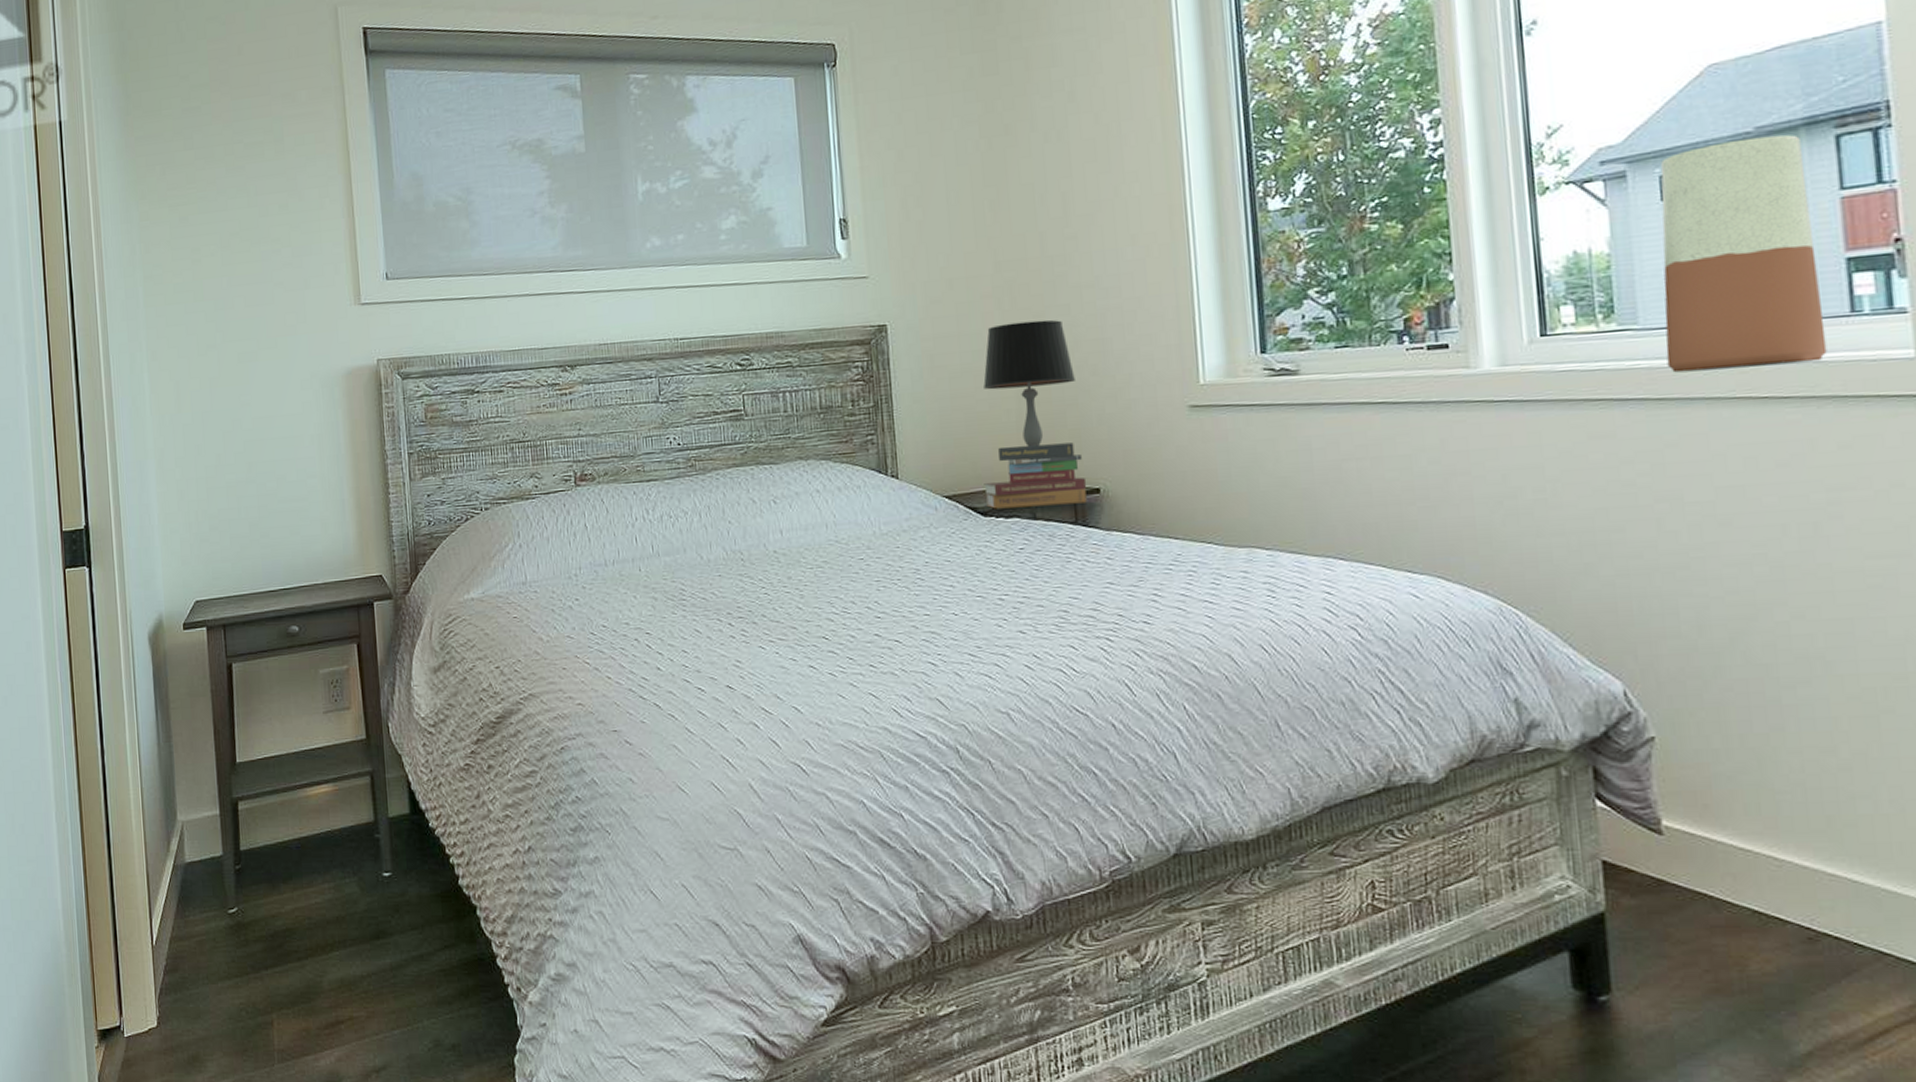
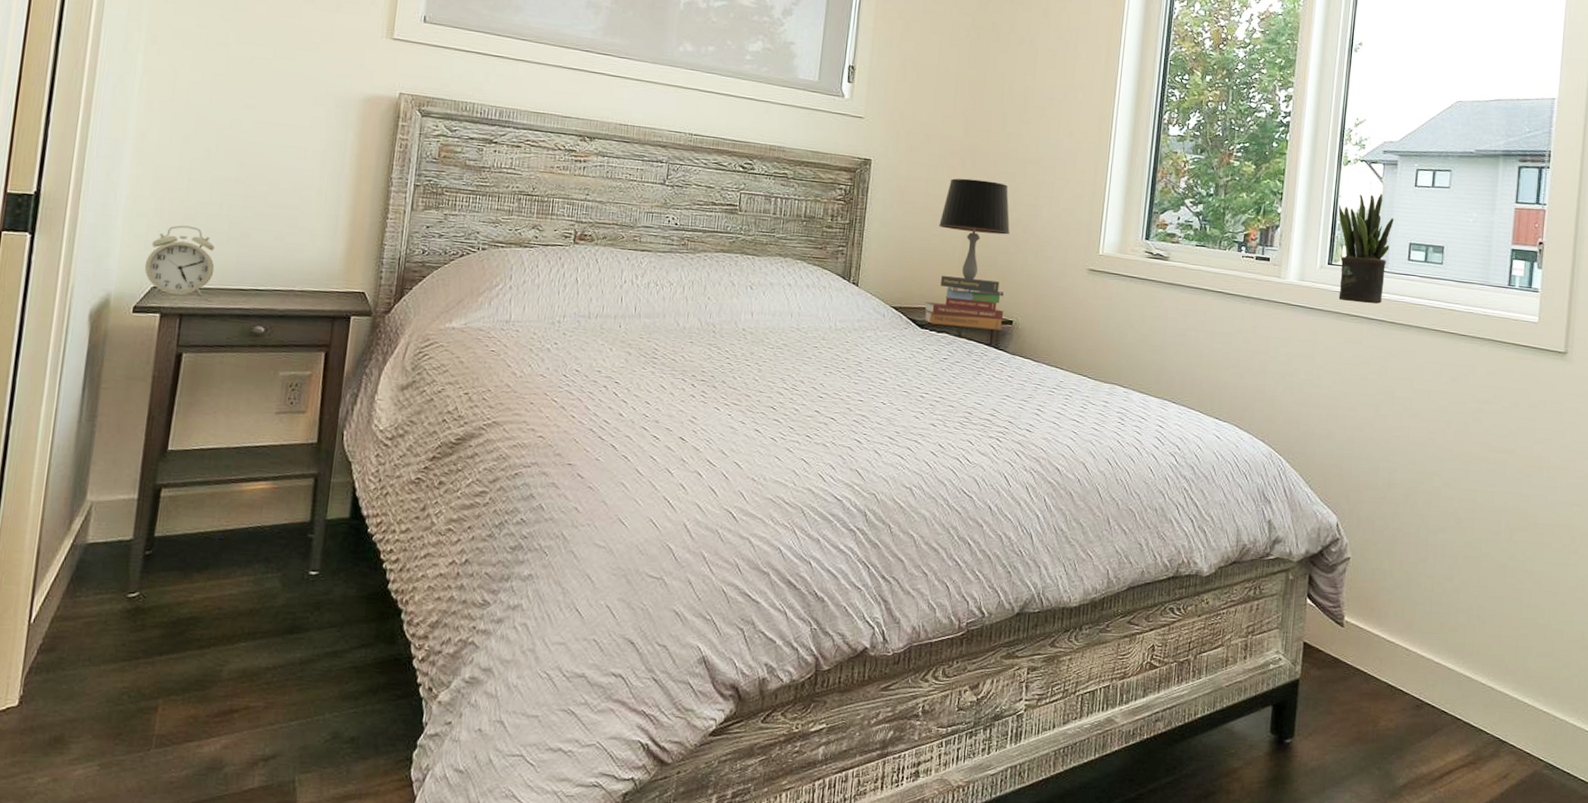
alarm clock: none [185,535,245,609] -> present [144,225,215,296]
potted plant: none [1541,221,1638,383] -> present [1338,193,1394,304]
vase: present [1660,135,1827,373] -> none [1400,155,1499,315]

